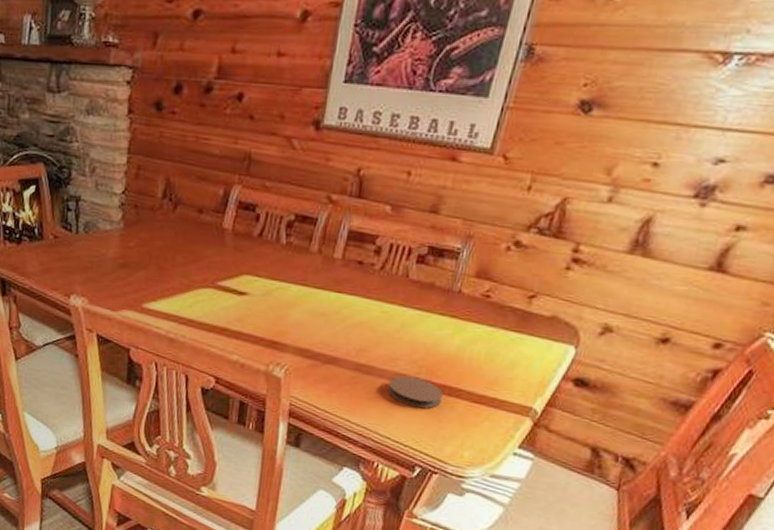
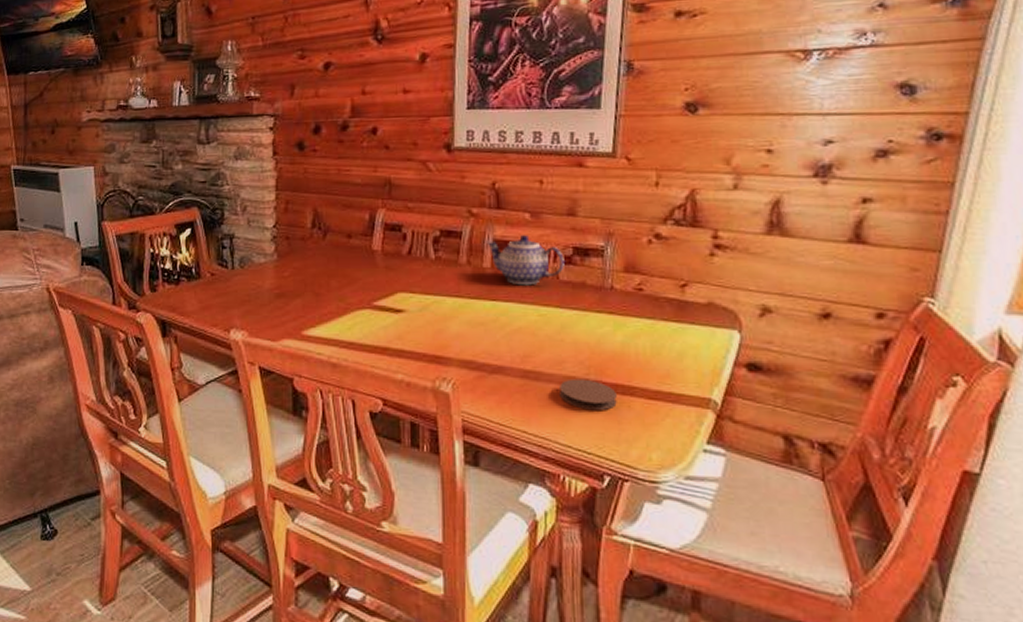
teapot: none [342,227,418,281] -> present [488,234,565,286]

